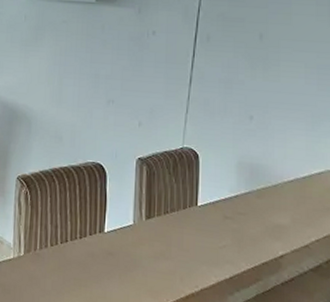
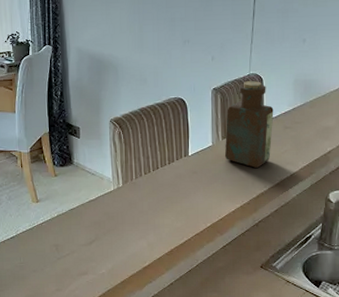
bottle: none [147,155,211,261] -> present [224,81,274,168]

